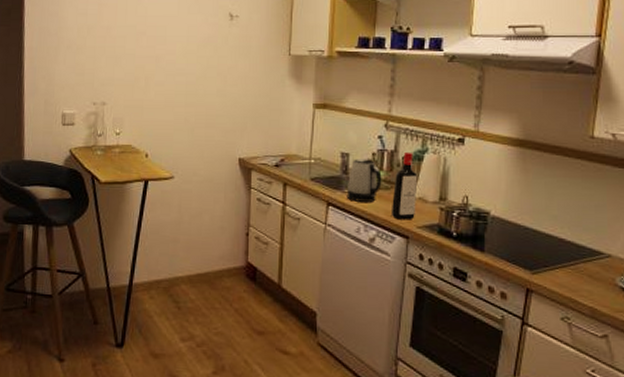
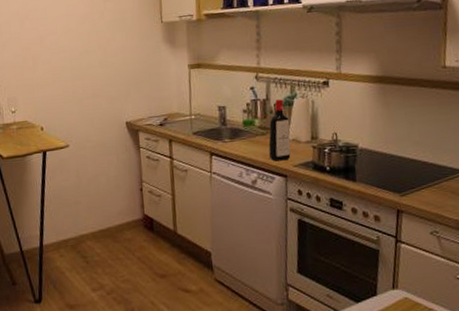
kettle: present [346,159,382,202] -> none [226,109,258,149]

